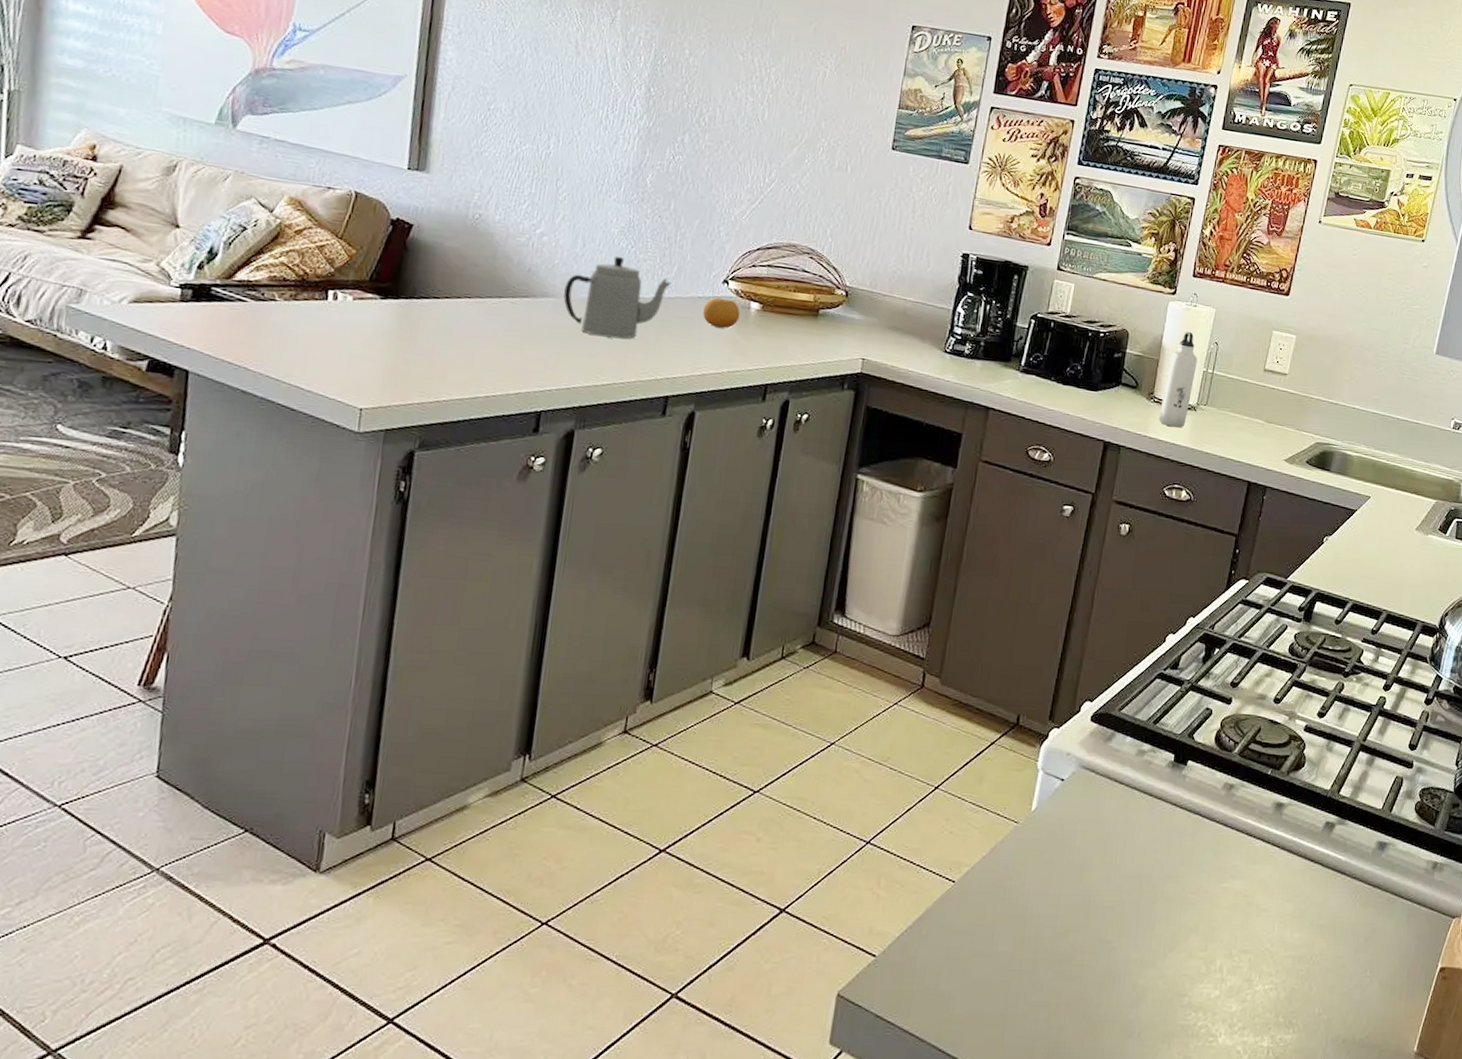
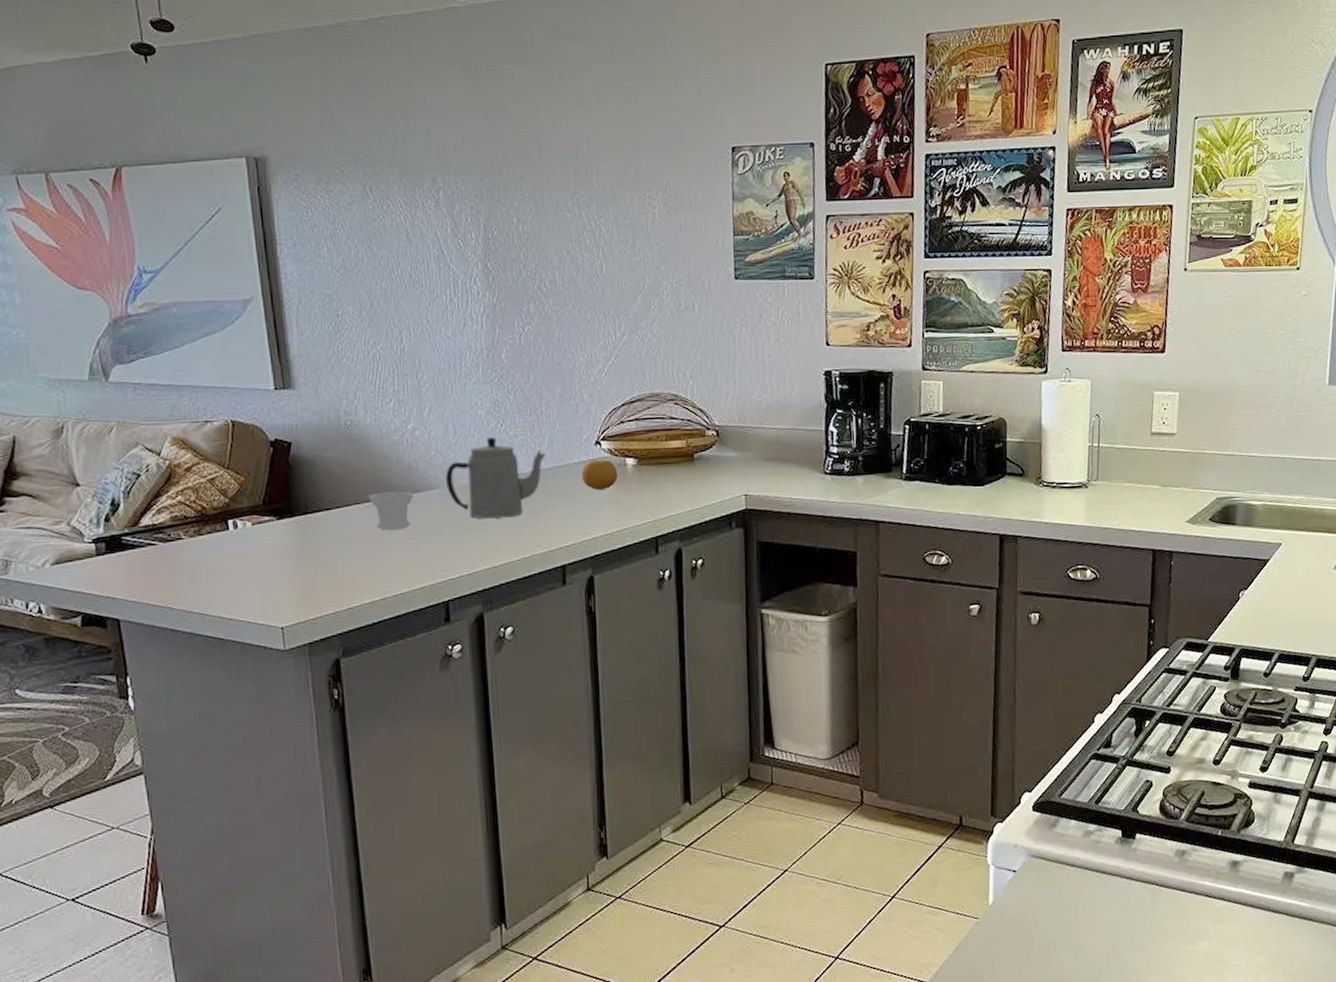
cup: none [480,290,529,332] -> present [368,491,414,531]
water bottle: present [1159,331,1198,428] -> none [1050,408,1081,508]

